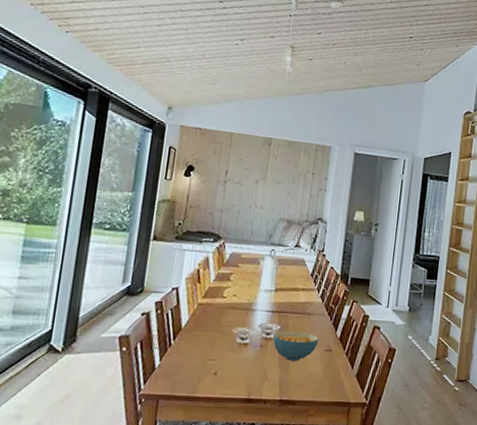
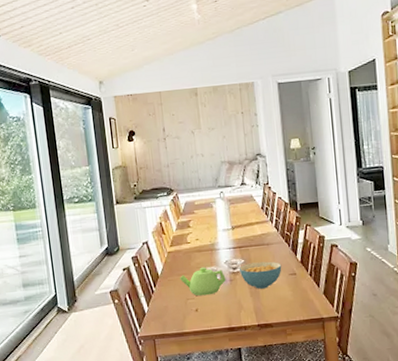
teapot: none [205,326,257,359] -> present [180,266,226,296]

